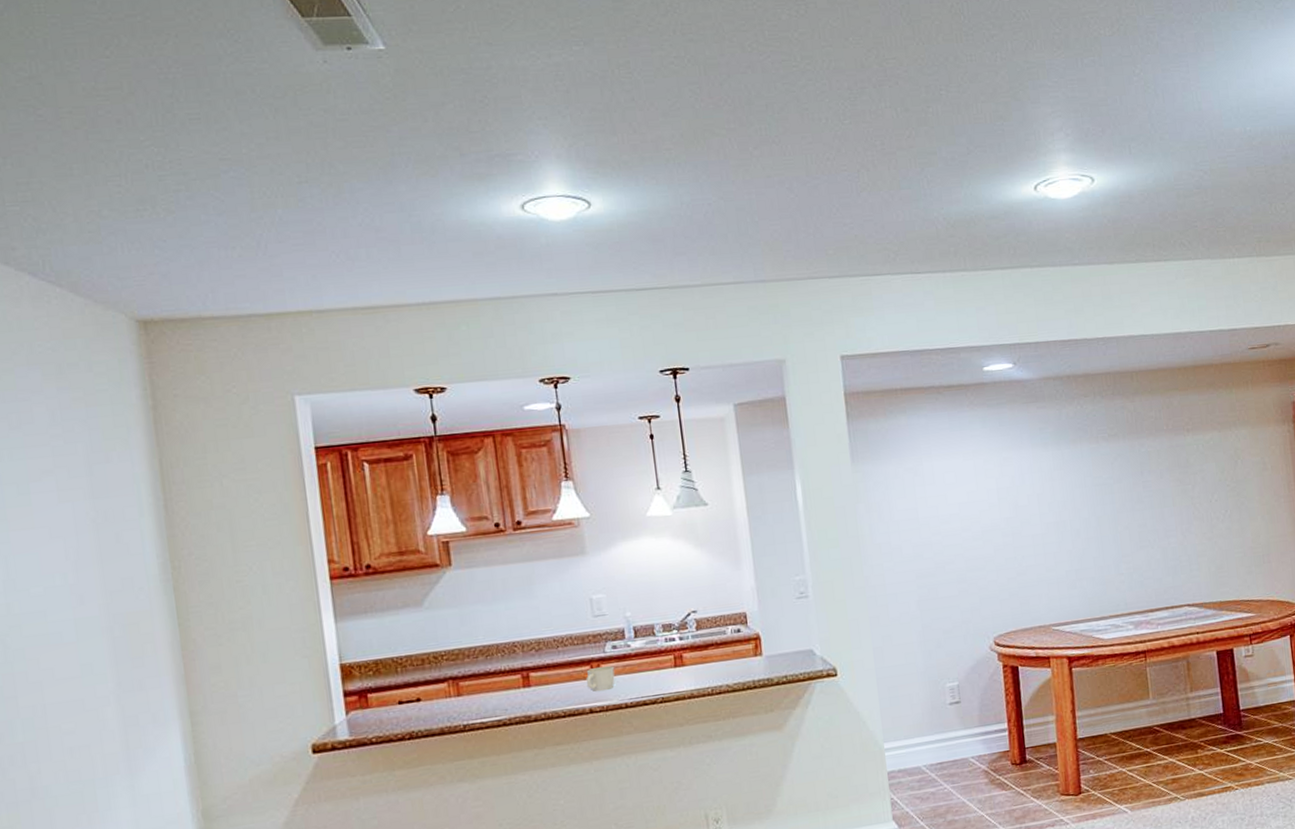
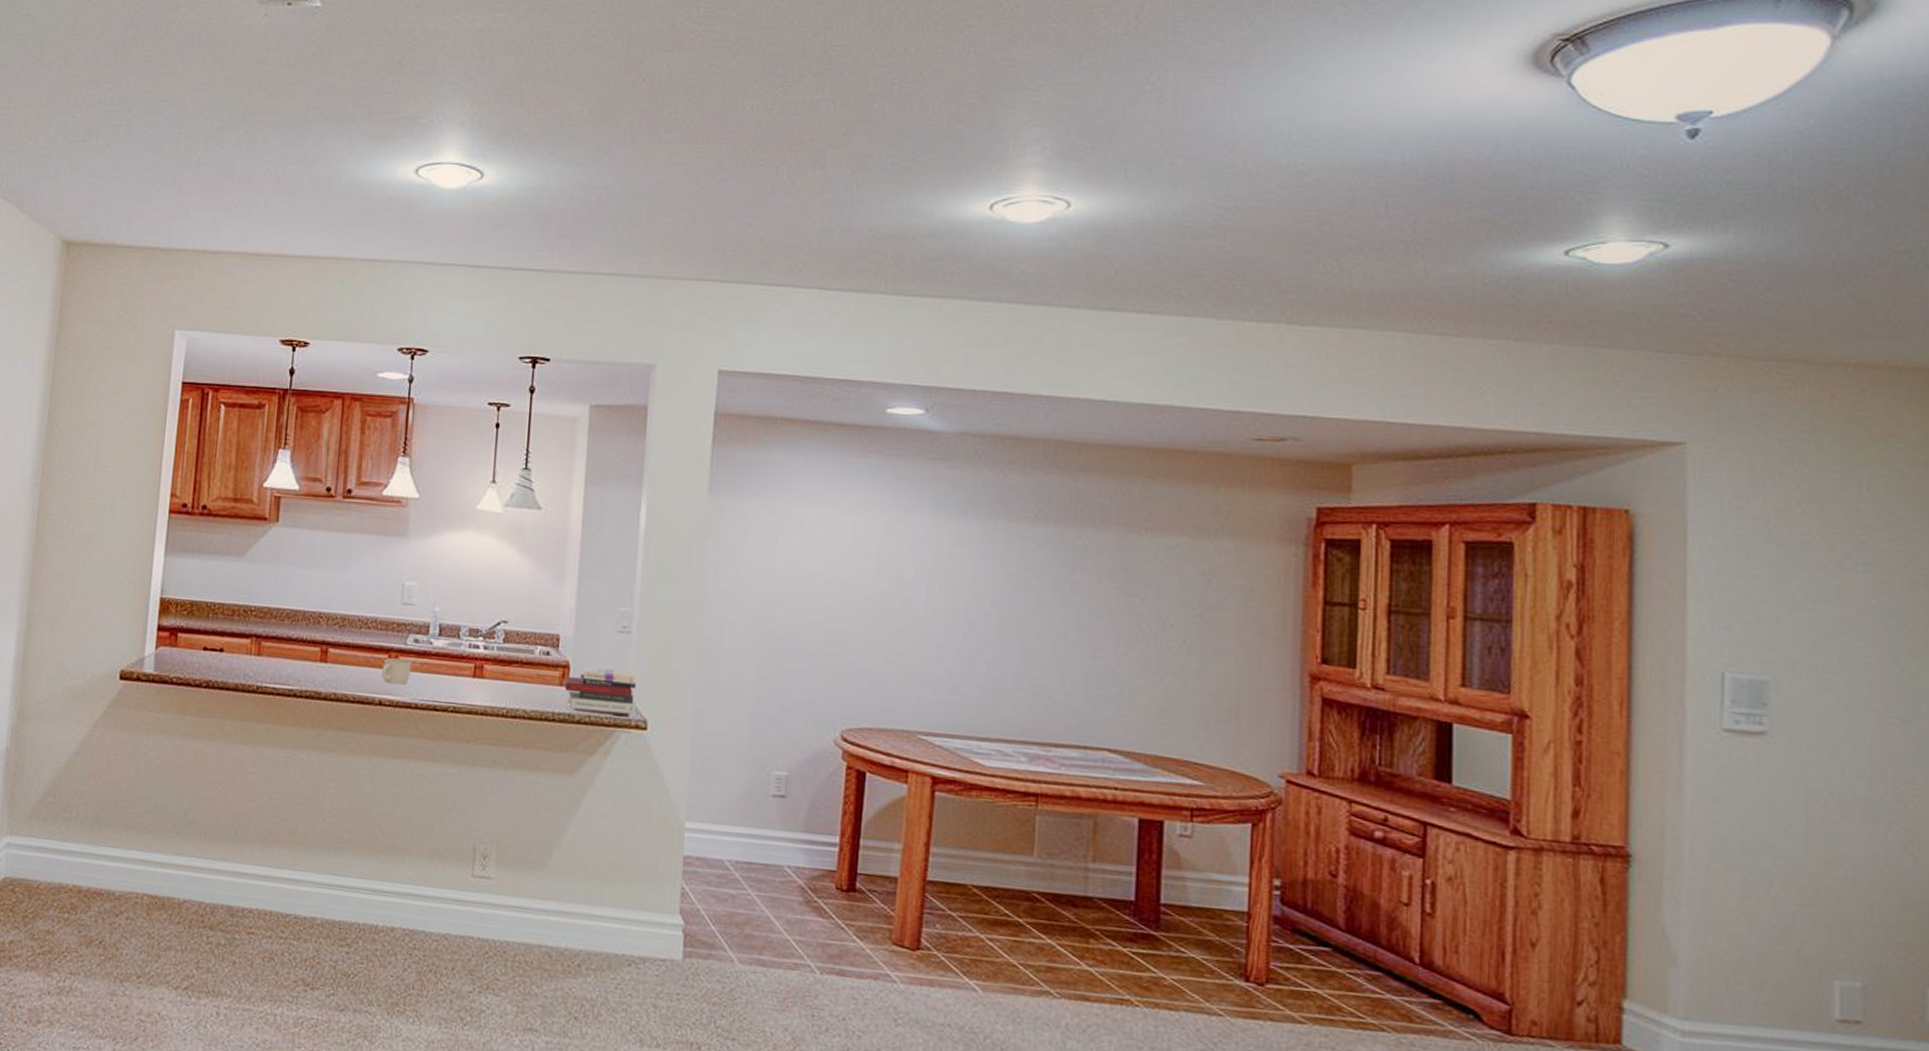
books: none [757,629,825,675] -> present [564,667,637,717]

